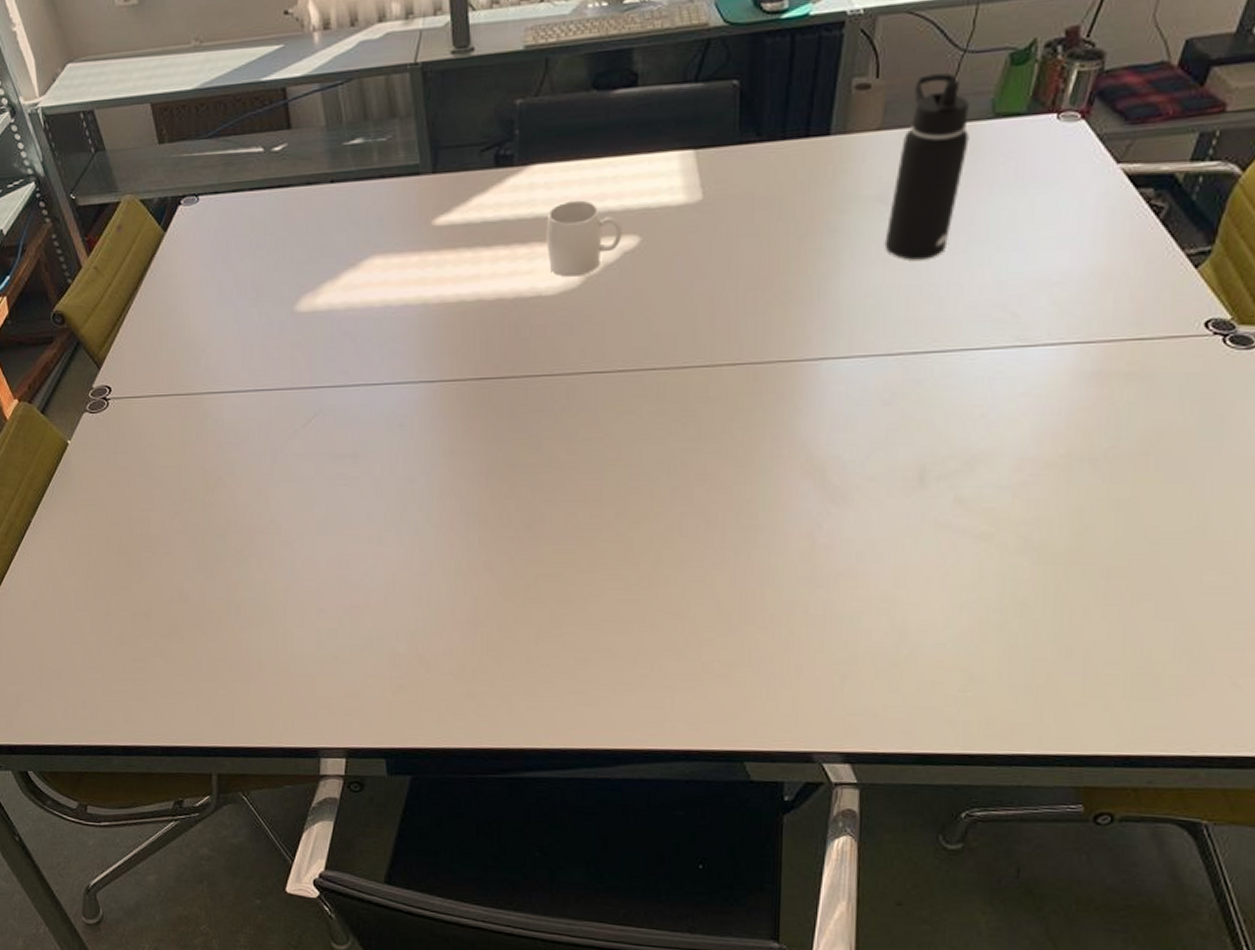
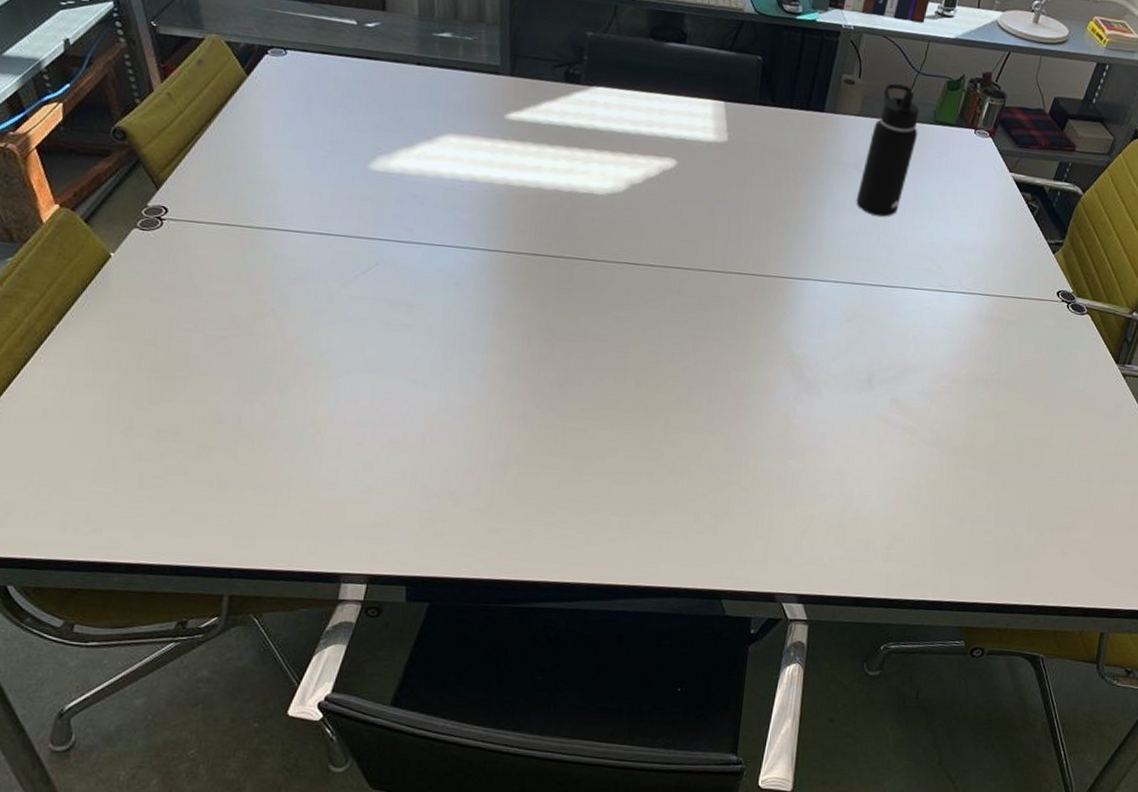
mug: present [546,200,622,277] -> none [600,121,664,183]

